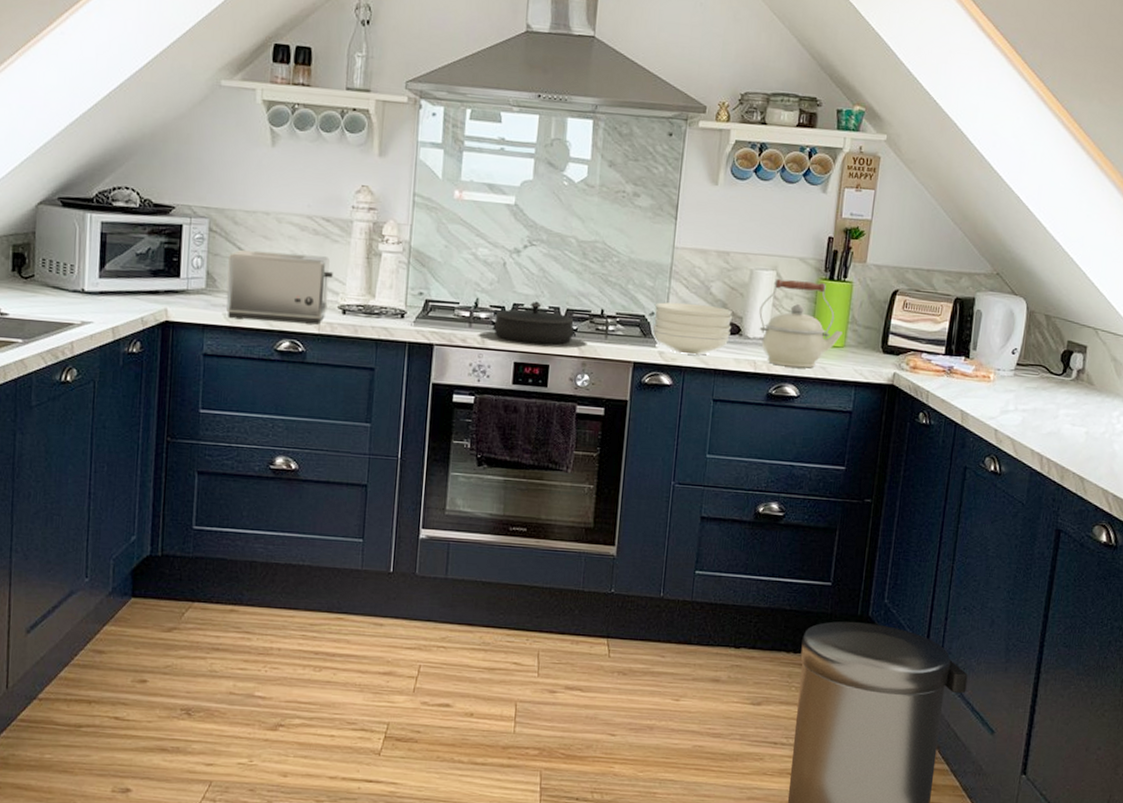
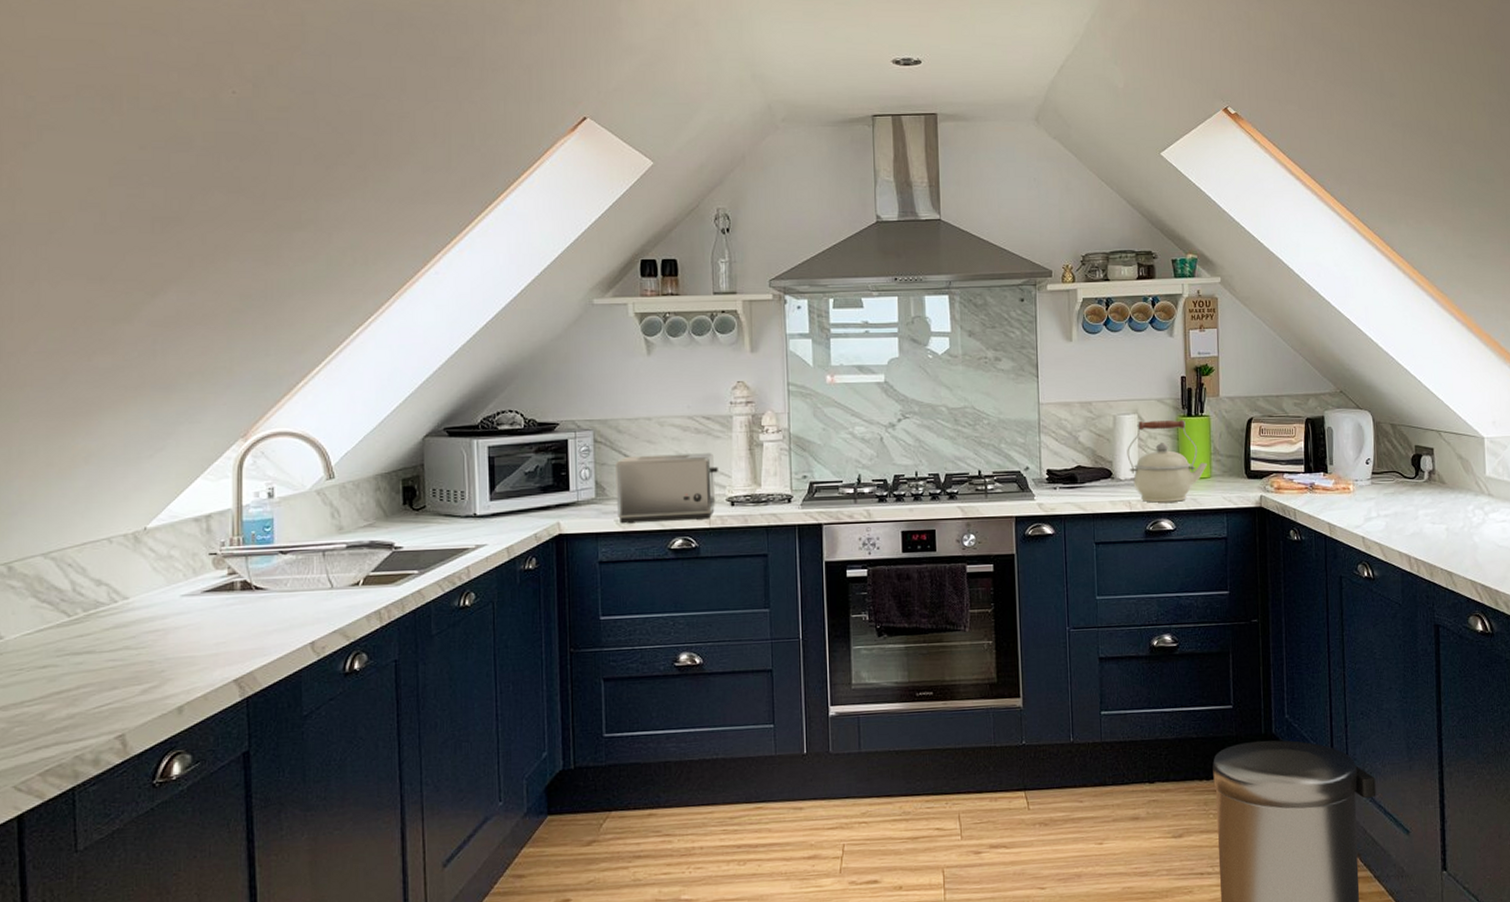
cooking pot: present [478,302,587,349] -> none [864,471,969,515]
bowl: present [653,302,732,355] -> none [1028,453,1104,503]

